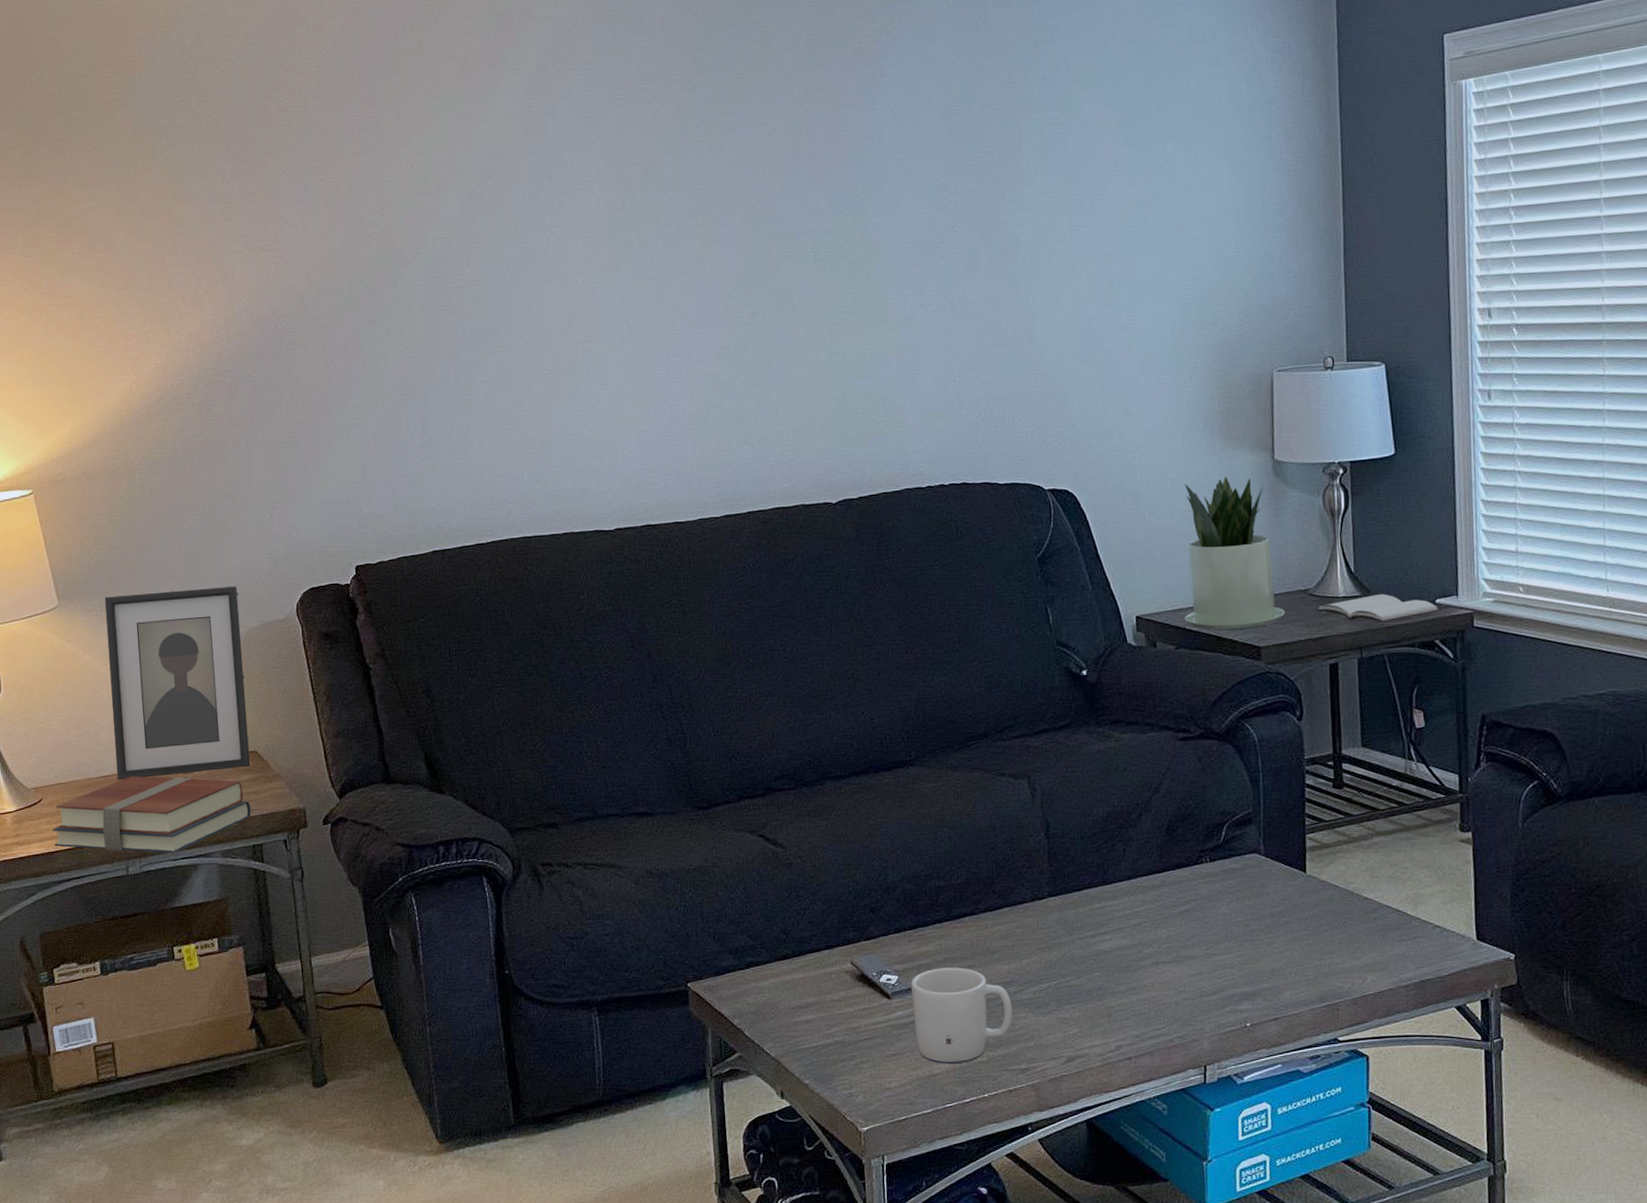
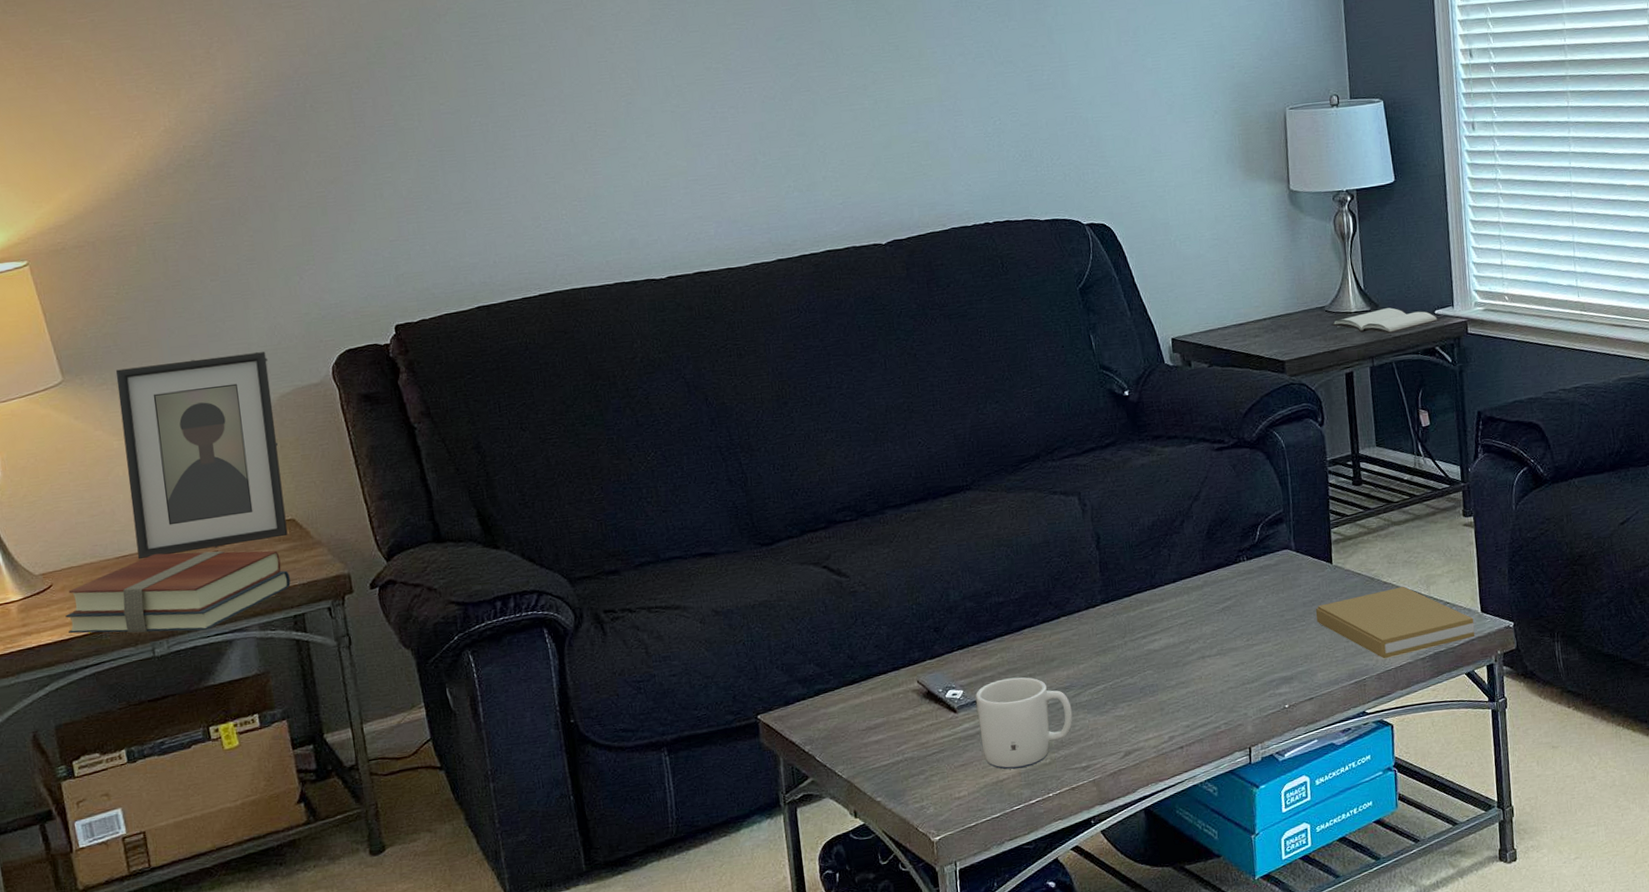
planter: present [1184,476,1285,631] -> none [1211,206,1305,348]
book: none [1284,904,1469,983] -> present [1315,587,1475,659]

